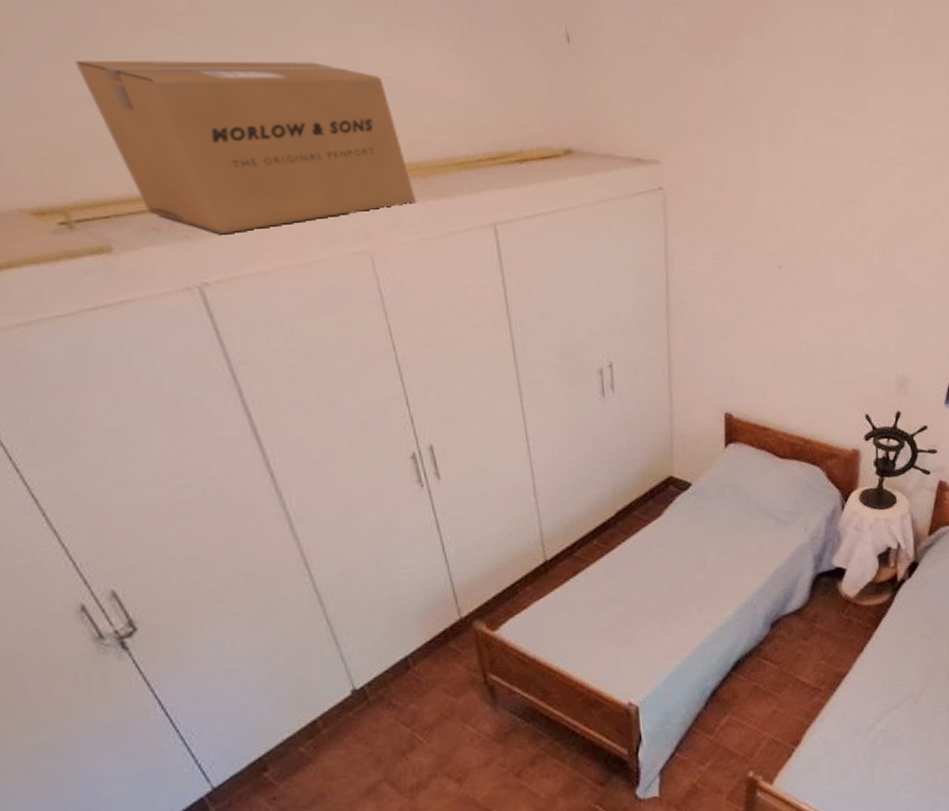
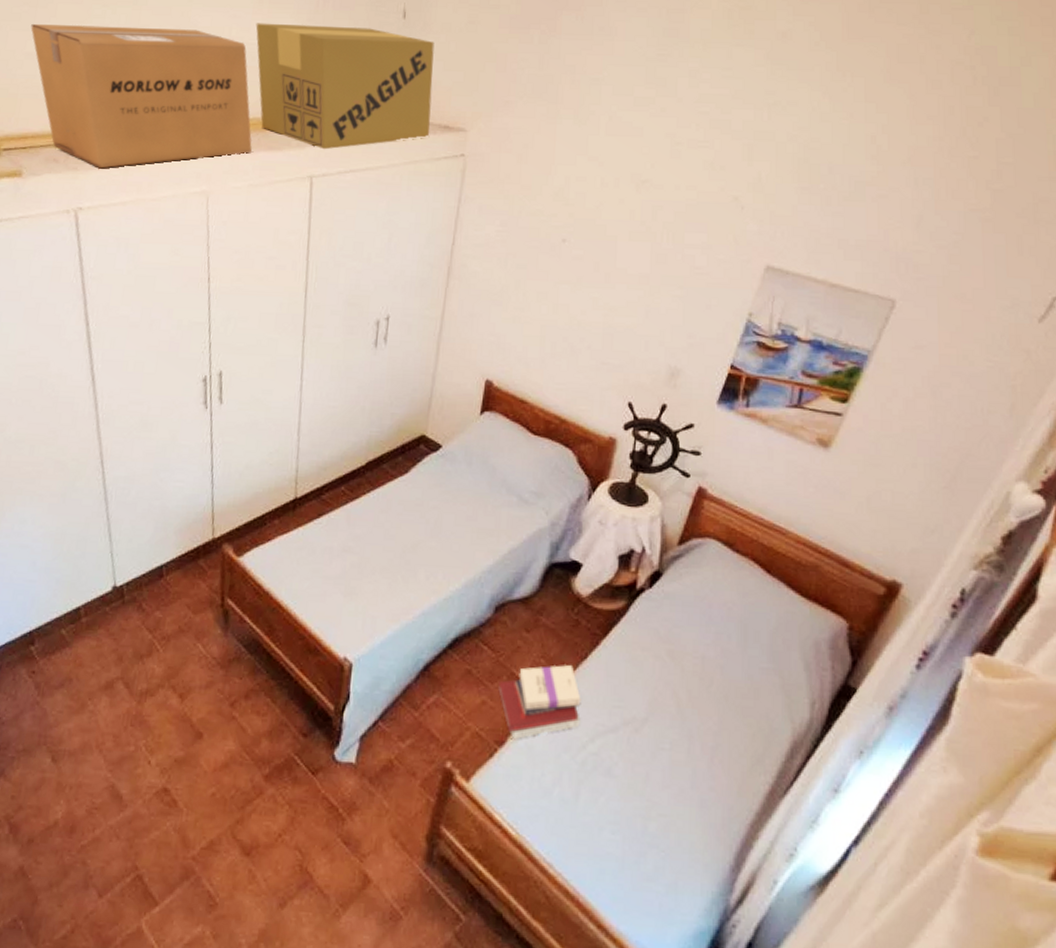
cardboard box: none [389,52,622,193] -> present [255,23,435,150]
books: none [785,660,866,738] -> present [497,665,581,740]

